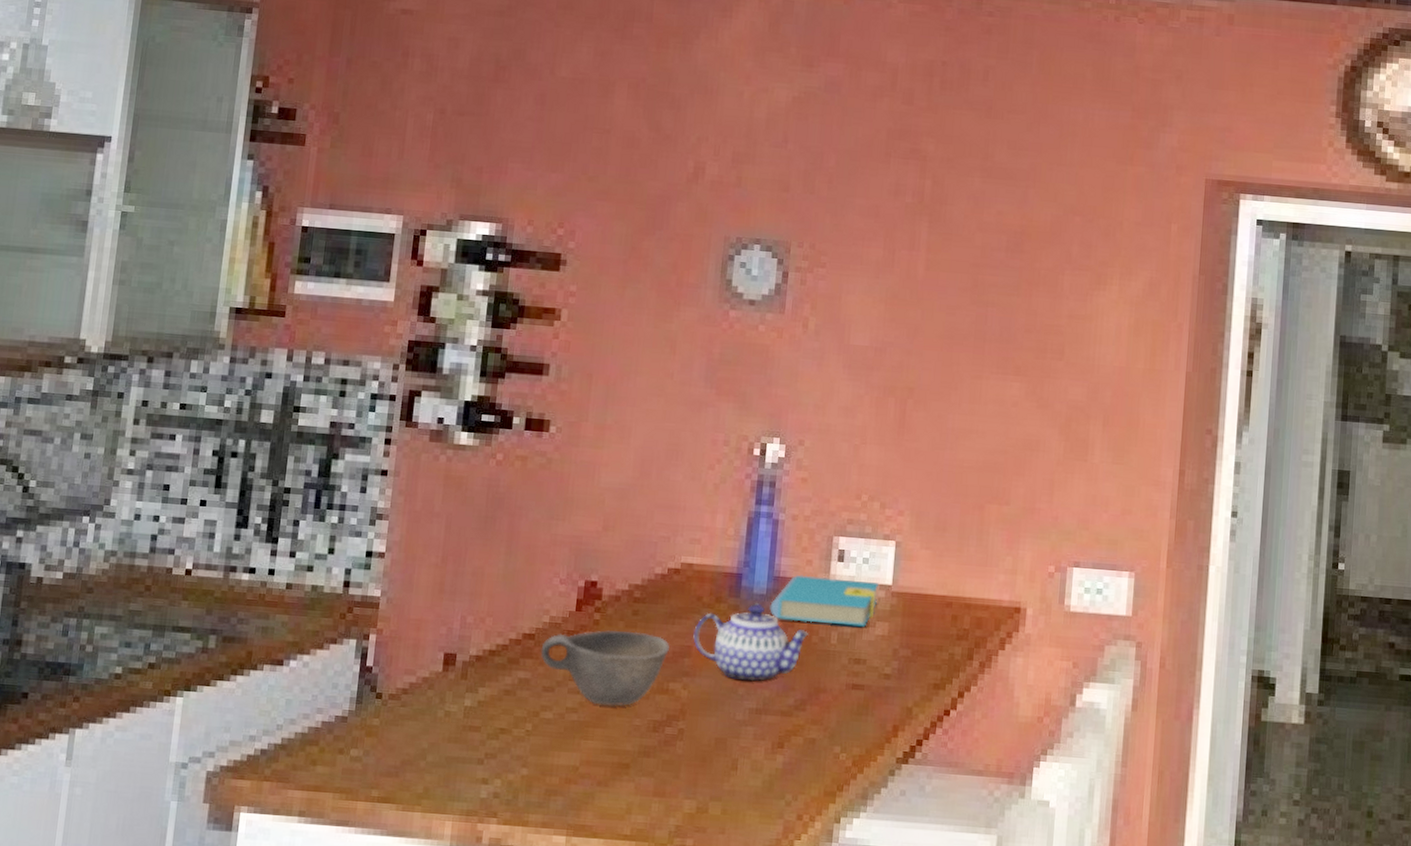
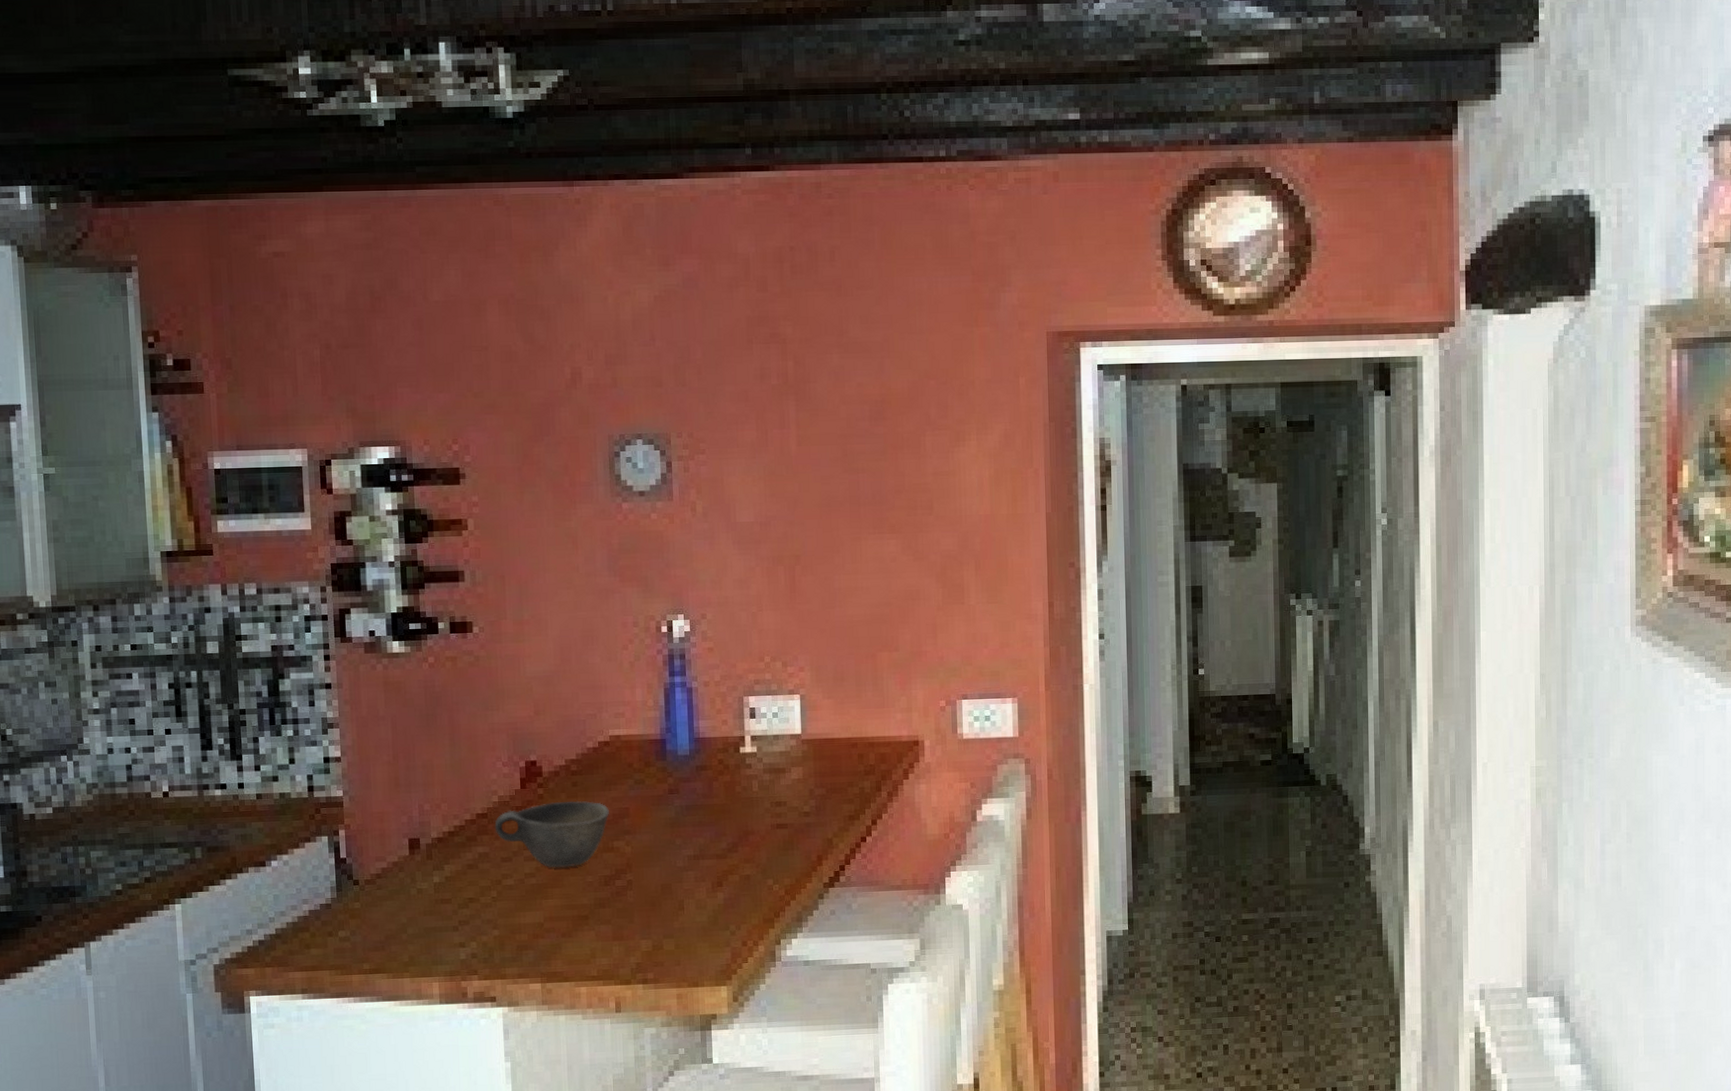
teapot: present [693,603,809,681] -> none [629,763,733,833]
book: present [770,574,878,627] -> none [694,733,790,775]

